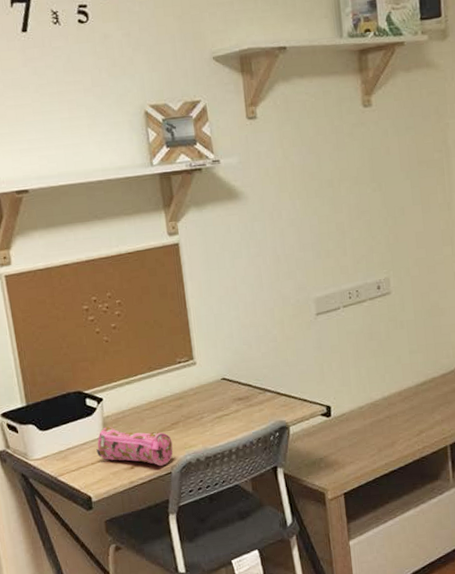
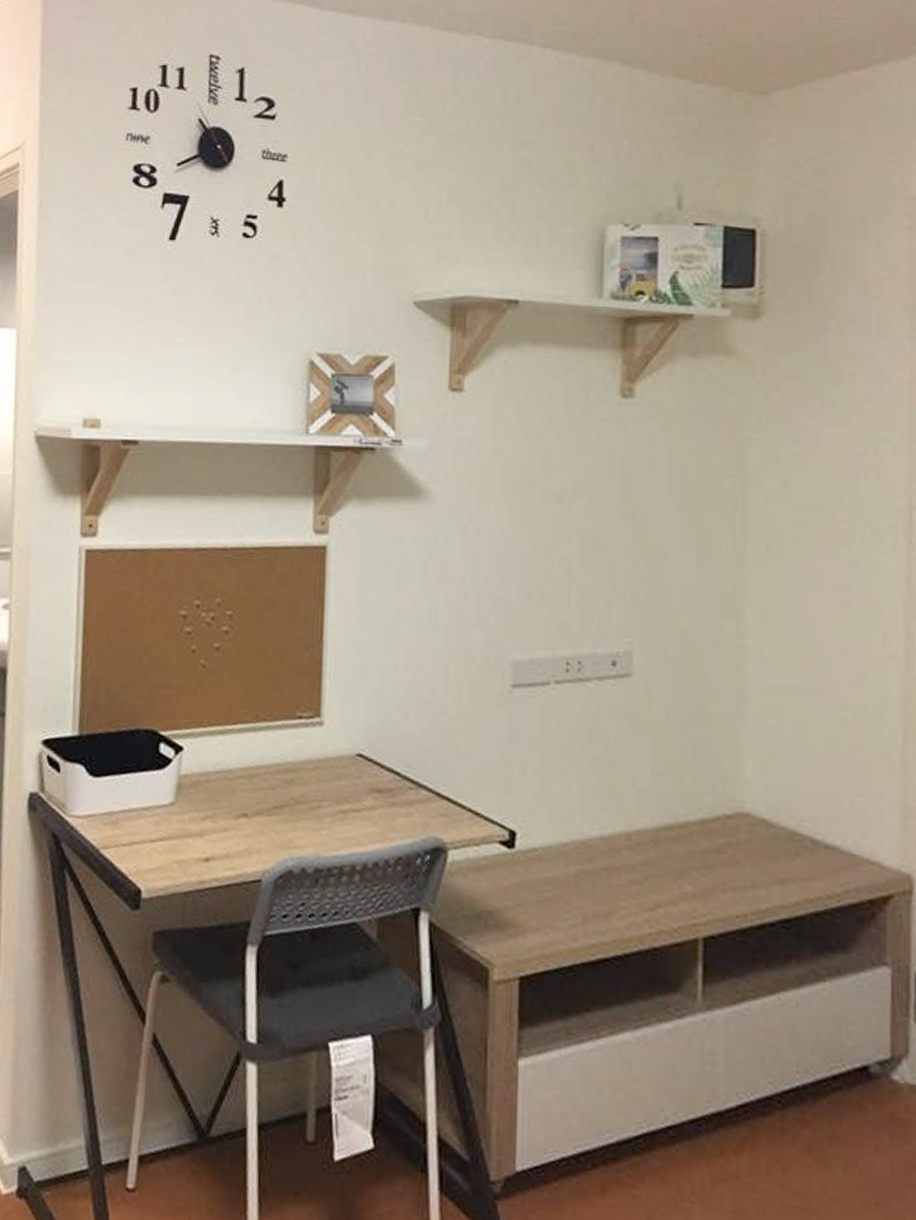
pencil case: present [96,426,173,466] -> none [160,790,270,868]

